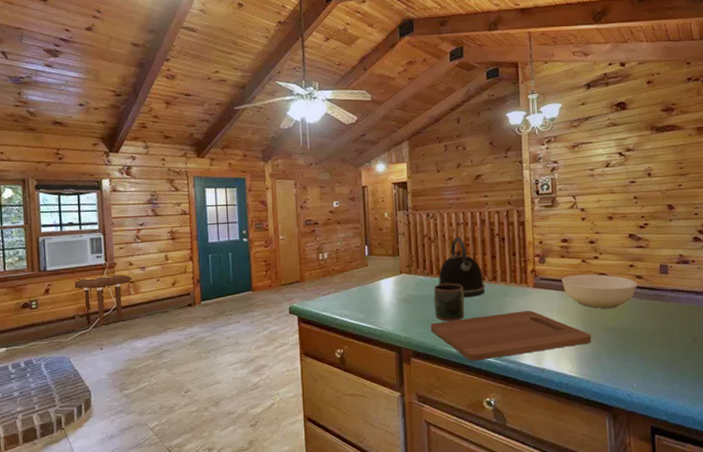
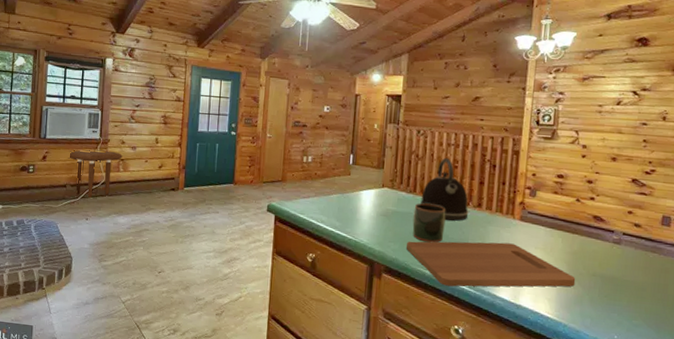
bowl: present [561,274,638,309] -> none [550,213,635,255]

